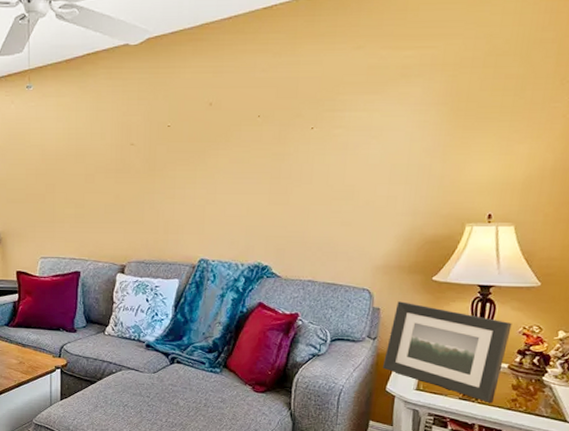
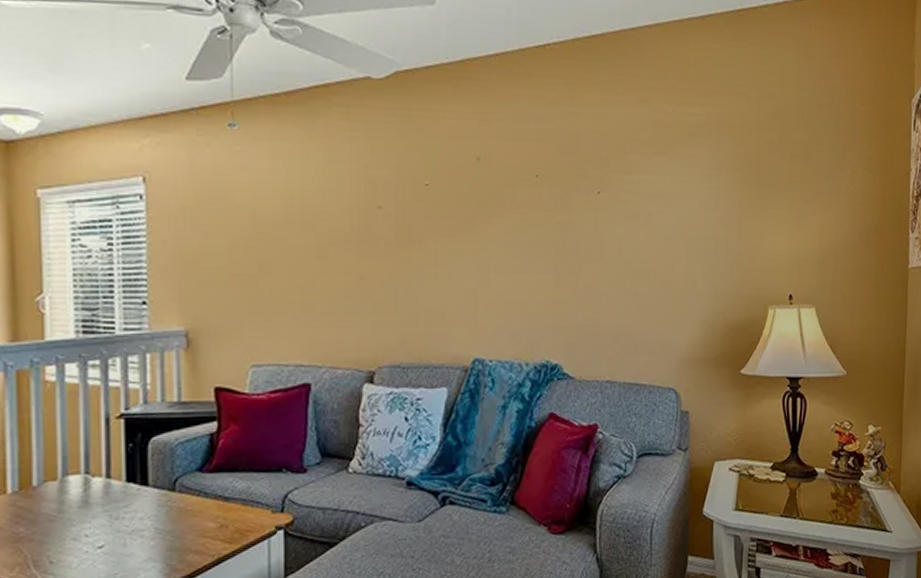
picture frame: present [383,301,512,403] -> none [698,401,824,517]

